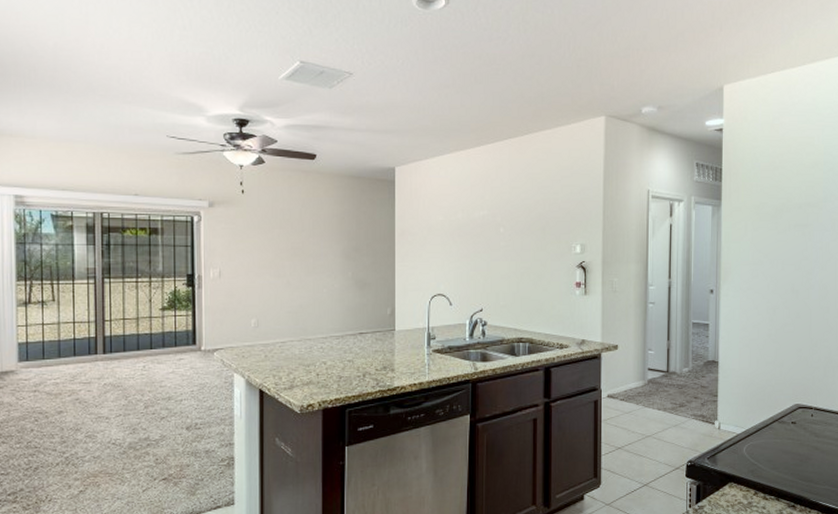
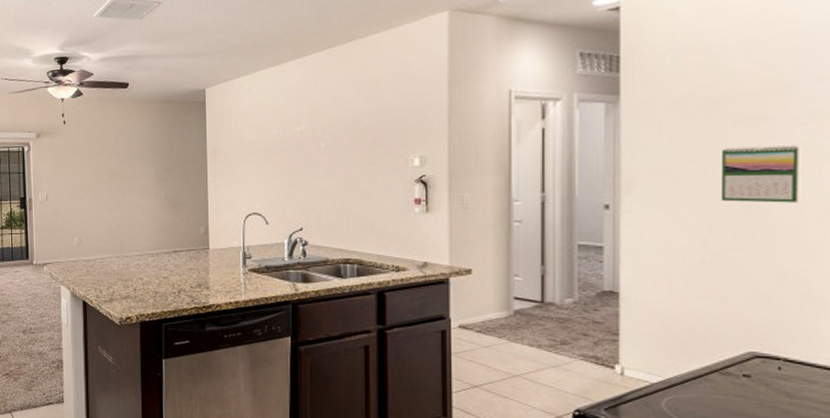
calendar: none [781,246,825,290] -> present [720,145,799,203]

